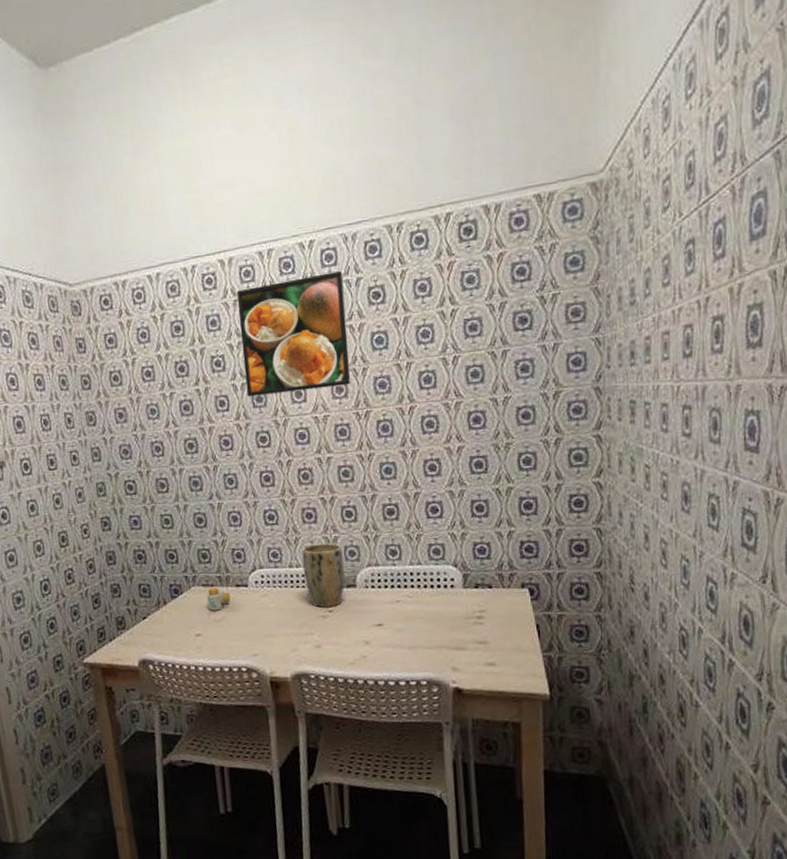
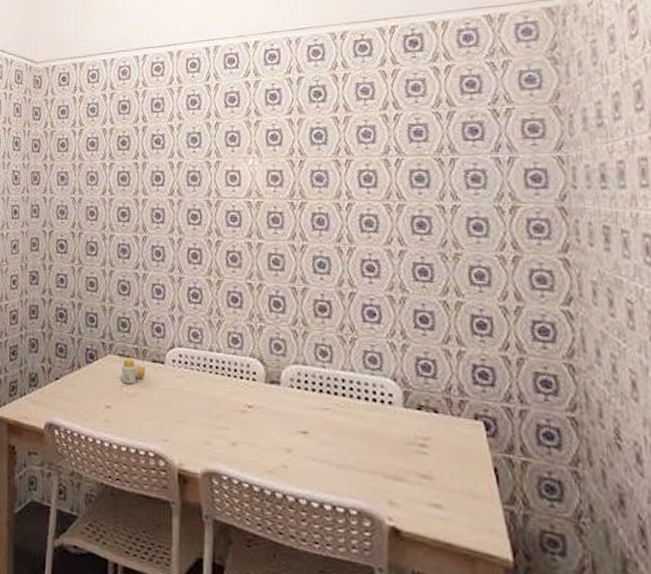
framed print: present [236,271,351,397] -> none [181,70,287,175]
plant pot: present [302,543,345,608] -> none [224,330,268,402]

